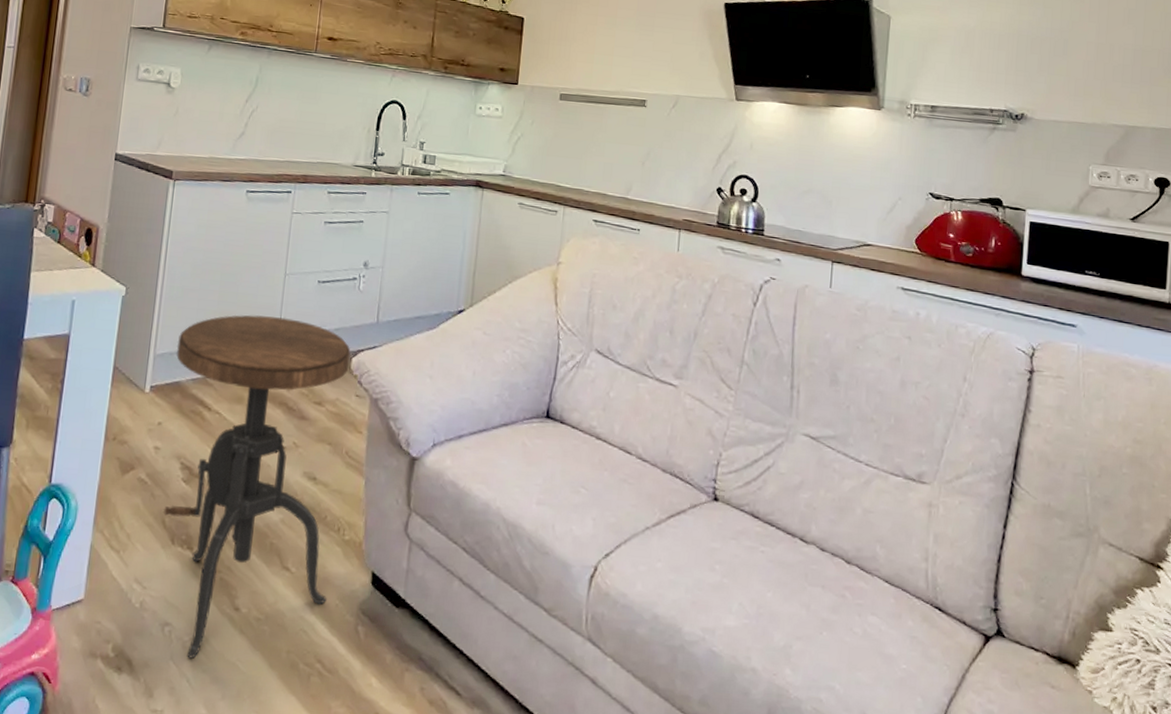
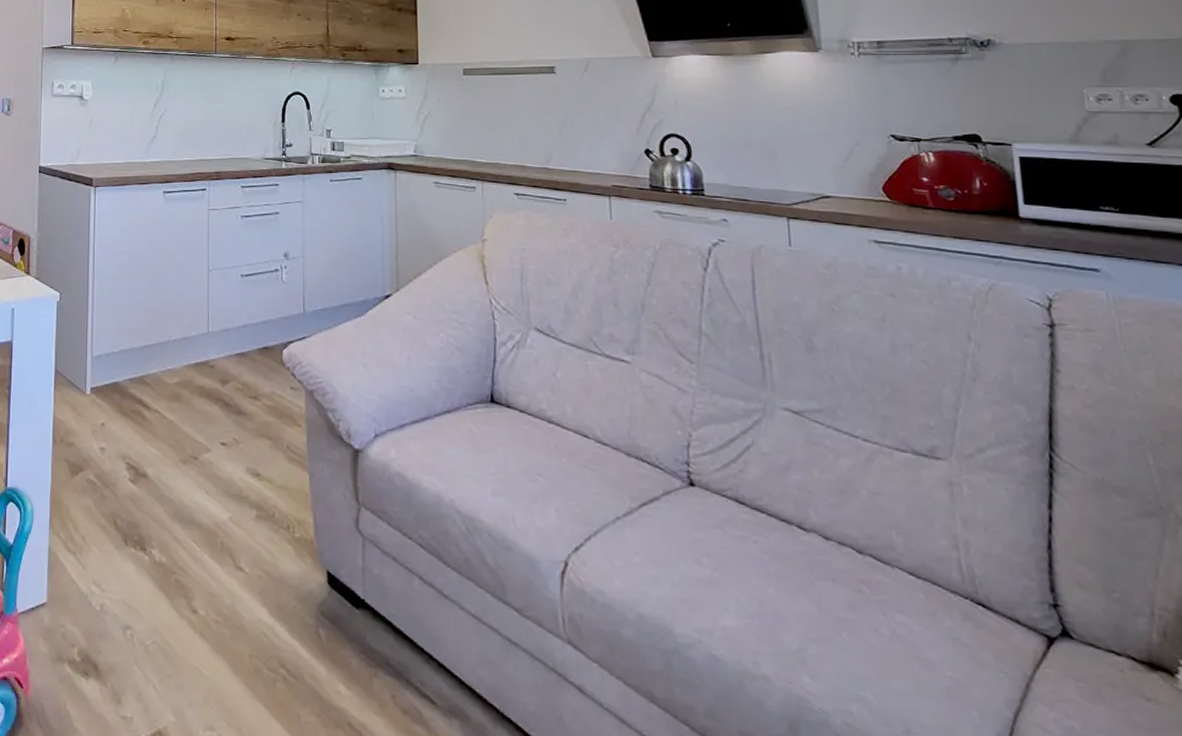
side table: present [164,314,351,659] -> none [111,312,283,663]

